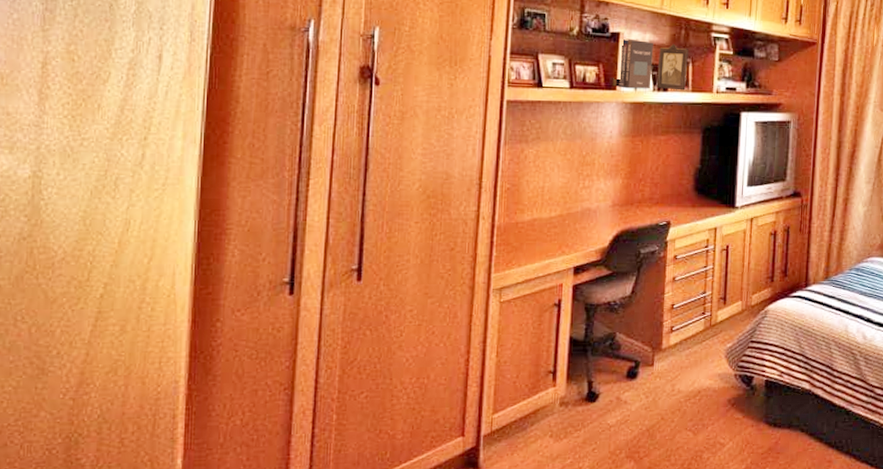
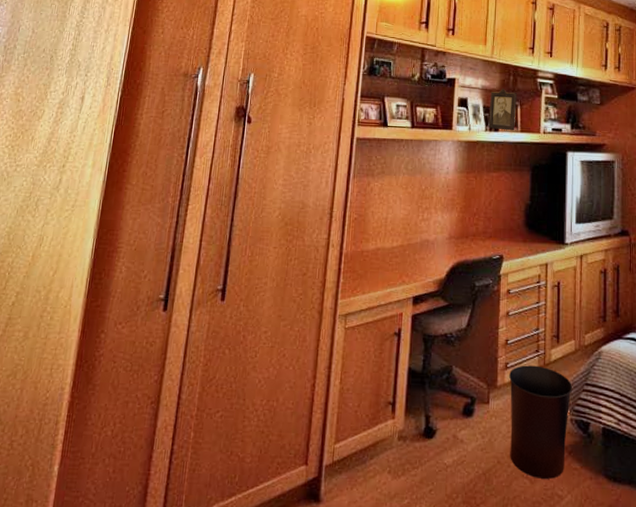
books: present [609,39,653,89] -> none [446,84,485,129]
waste bin: none [674,327,737,430] -> present [509,365,572,479]

